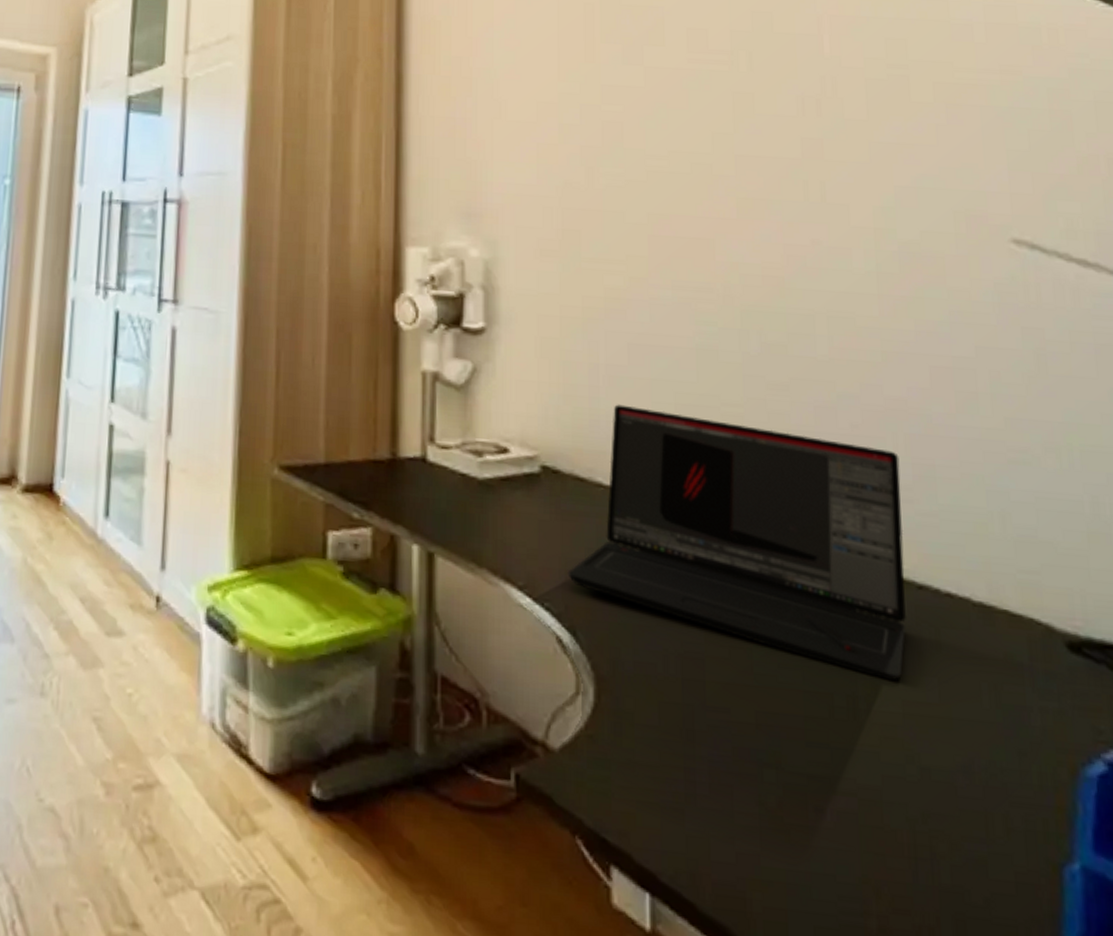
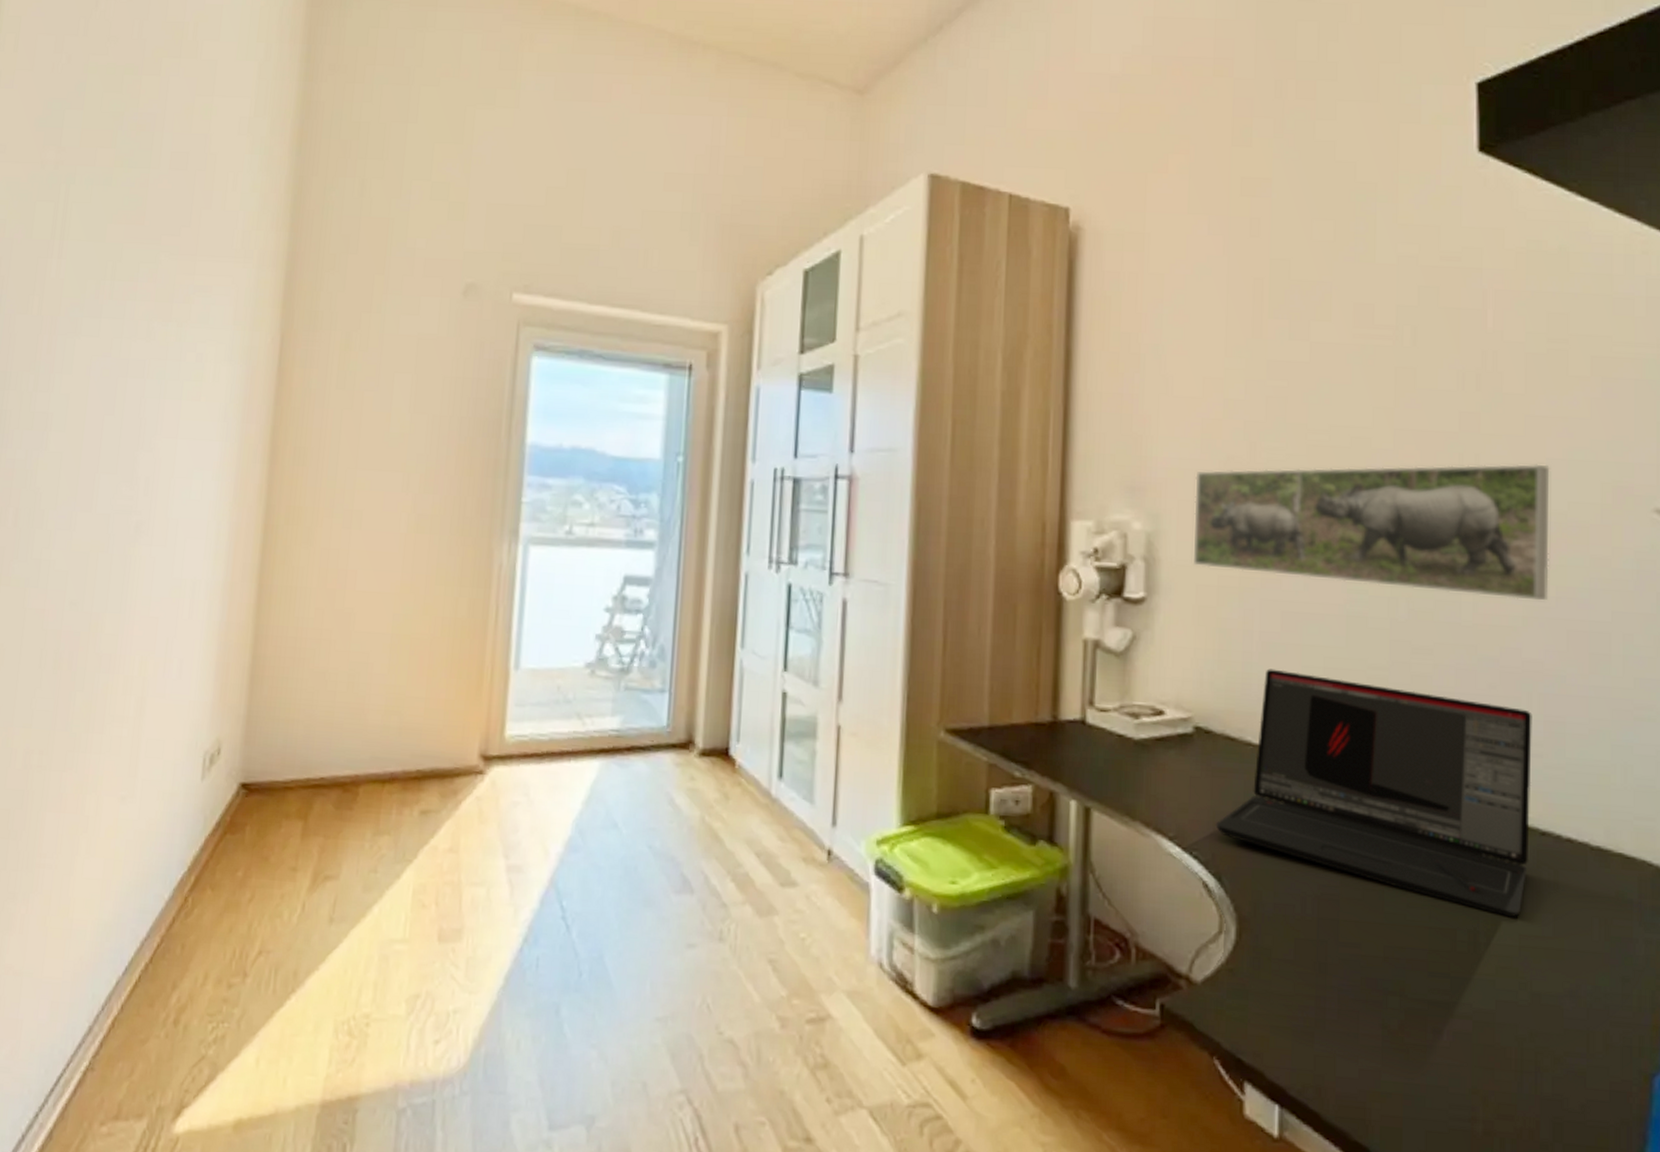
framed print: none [533,191,906,335] -> present [1194,464,1550,601]

